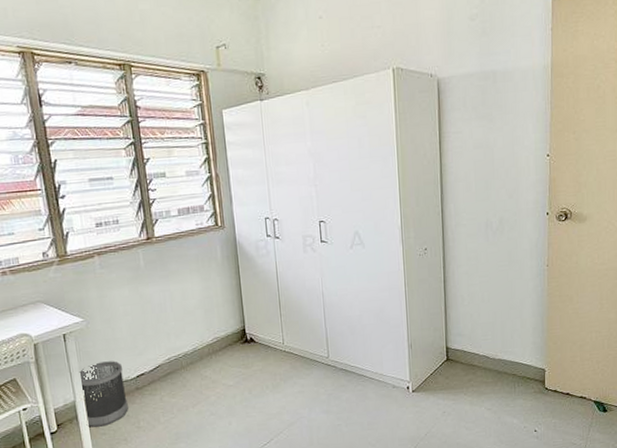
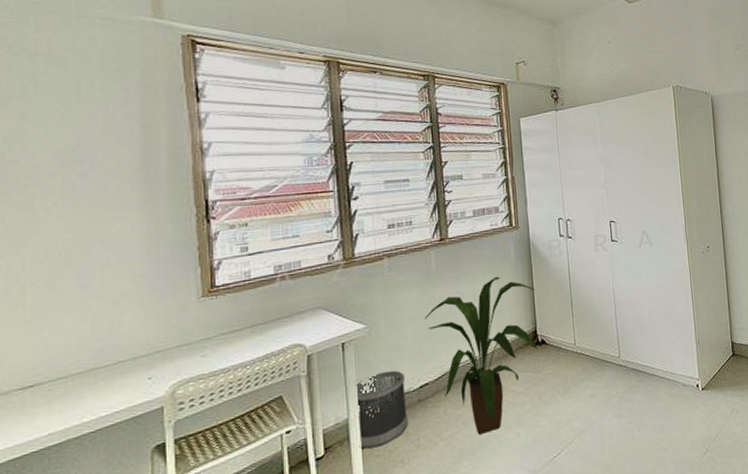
house plant: none [136,276,247,421] -> present [424,276,538,434]

